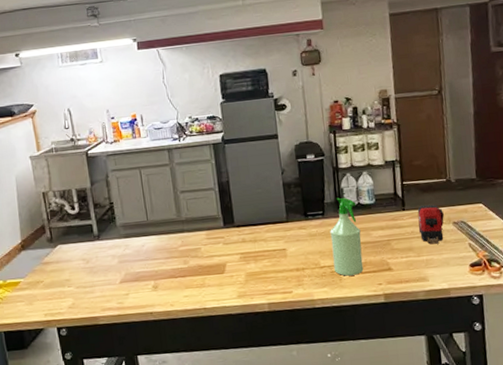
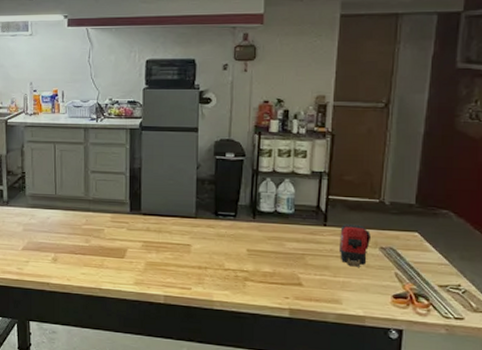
spray bottle: present [330,197,364,276] -> none [239,201,273,284]

